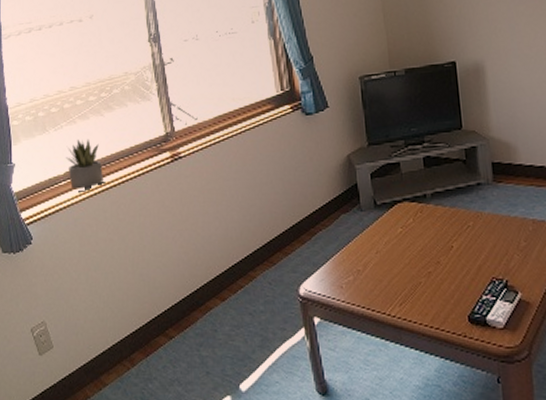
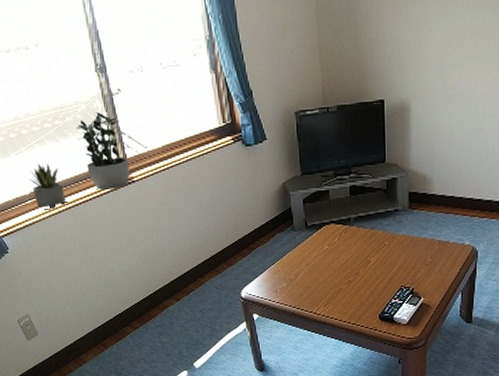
potted plant: none [123,83,177,168] -> present [76,112,130,190]

